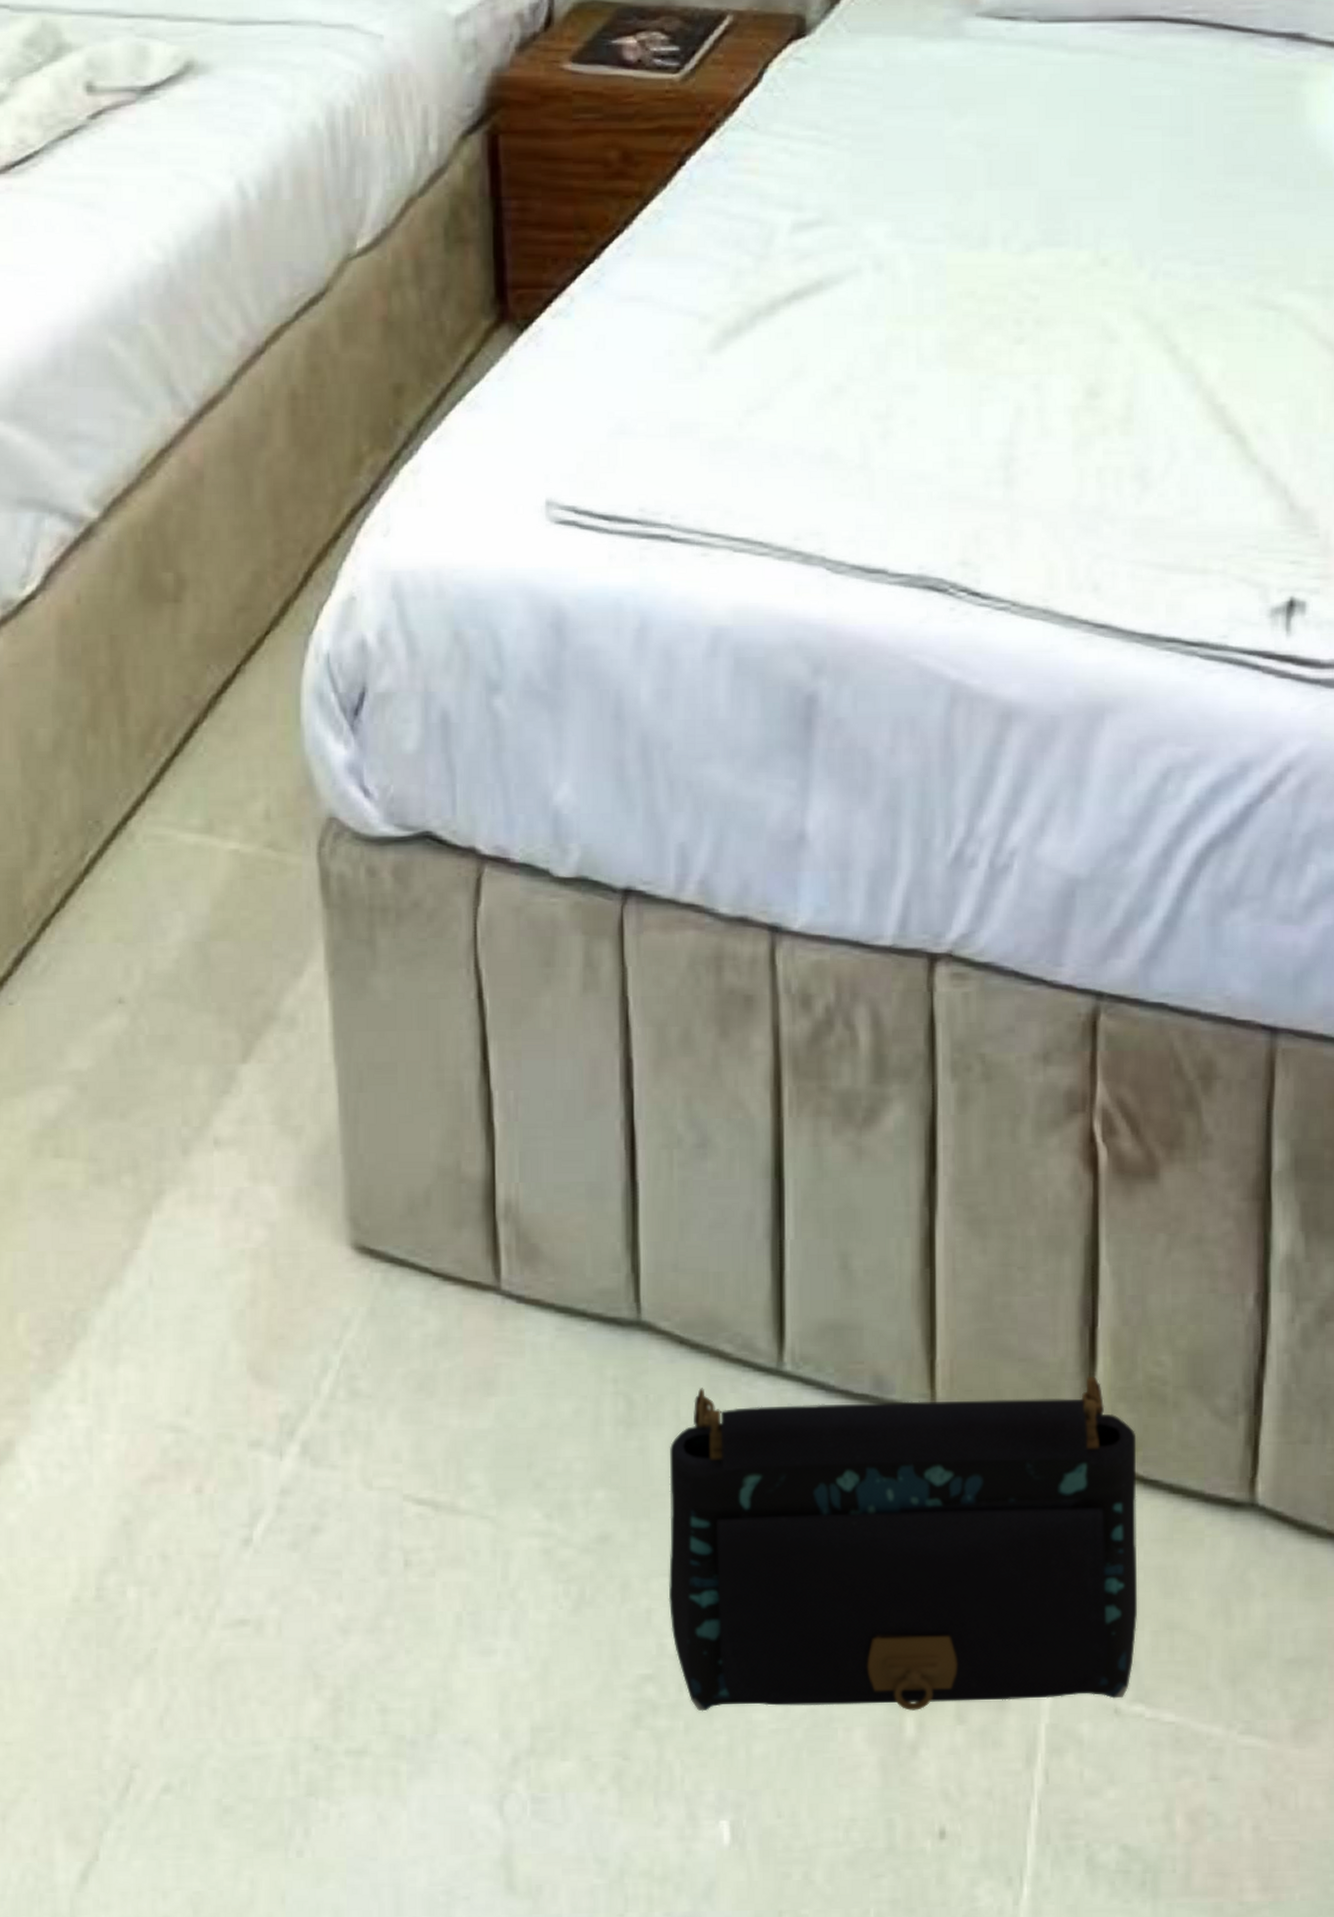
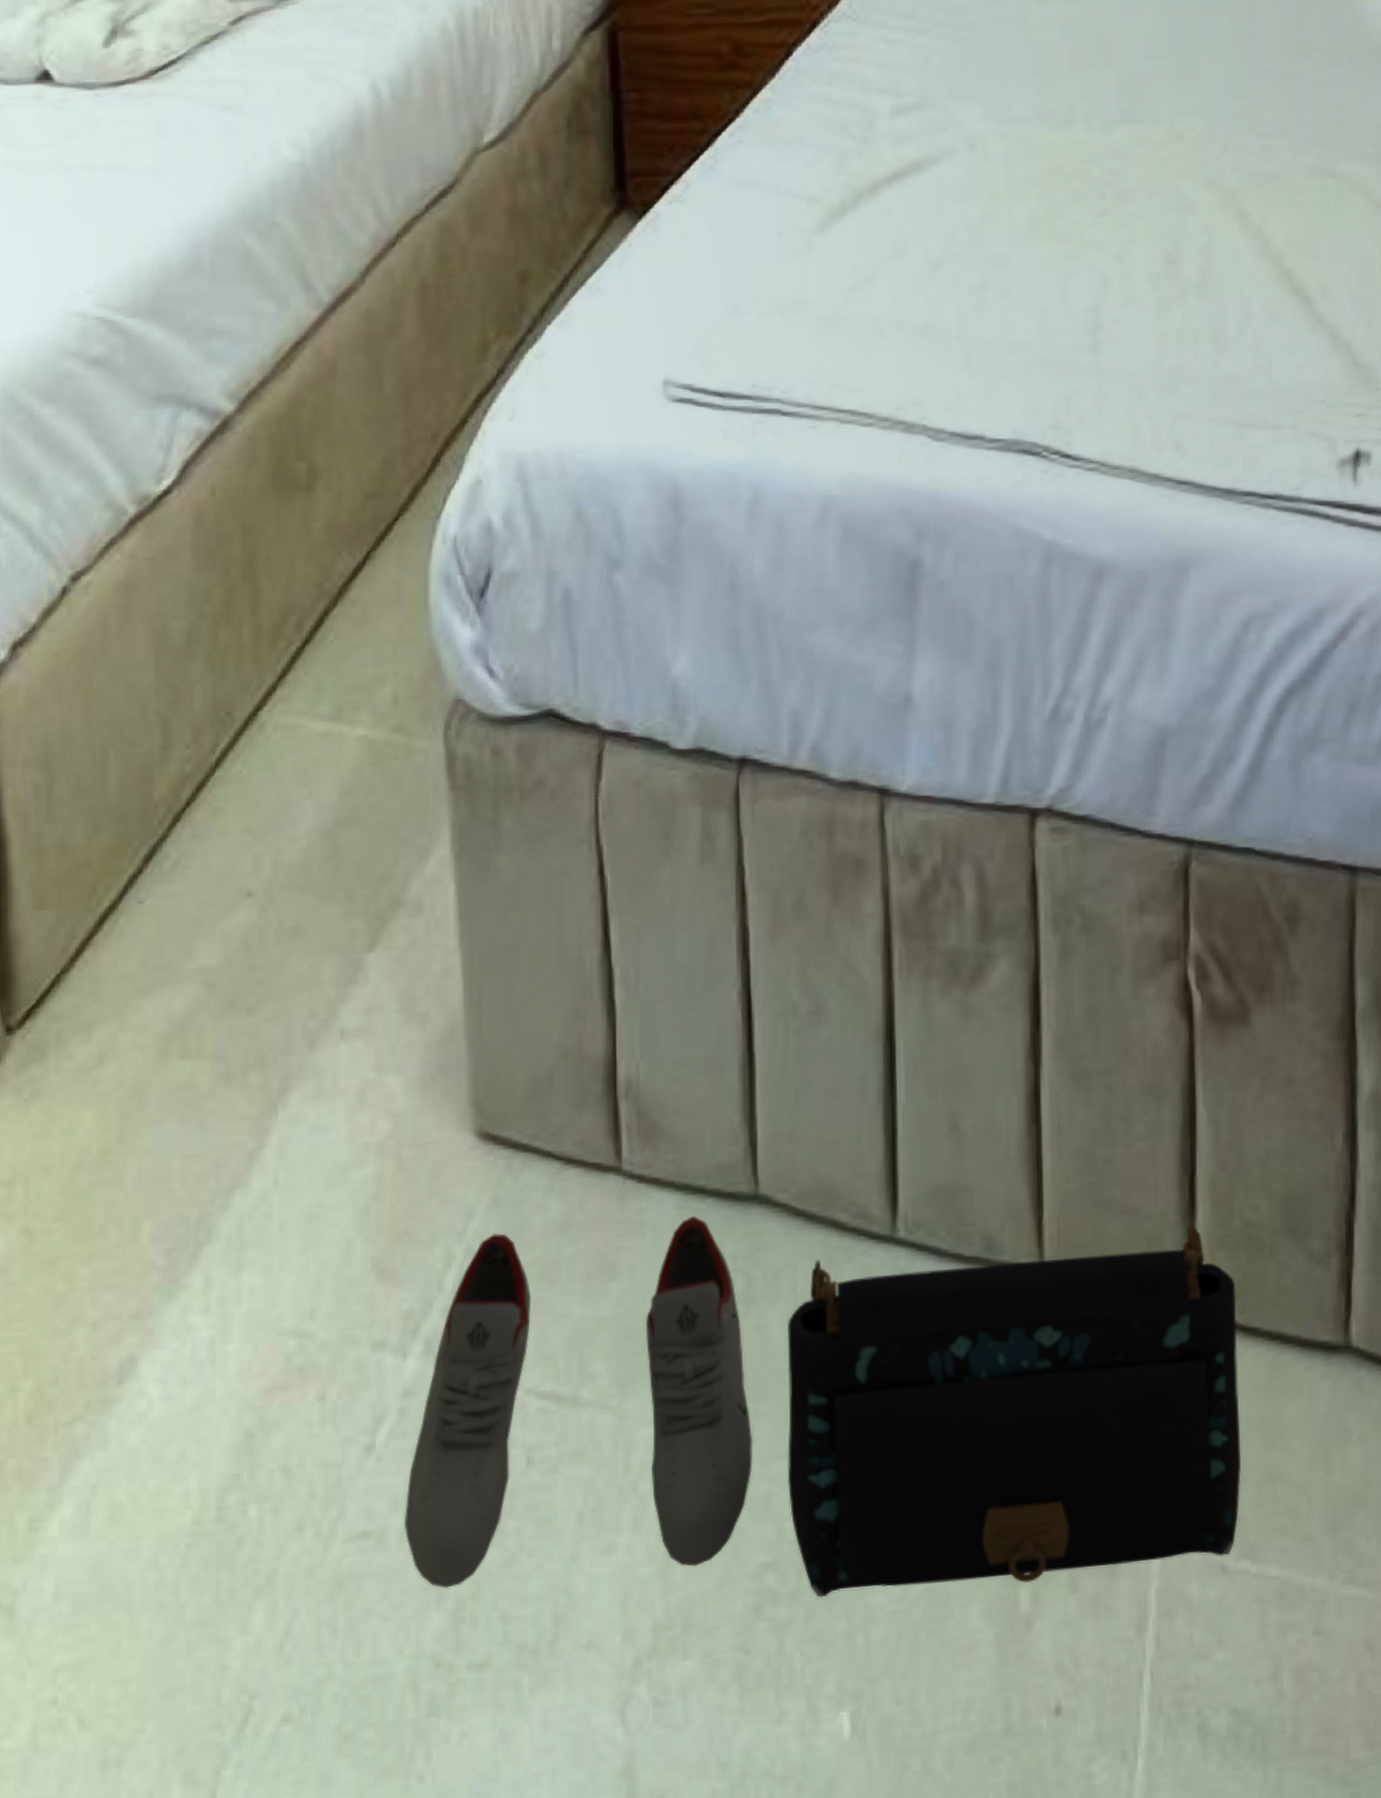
shoe: none [282,1337,634,1678] -> present [405,1215,753,1588]

